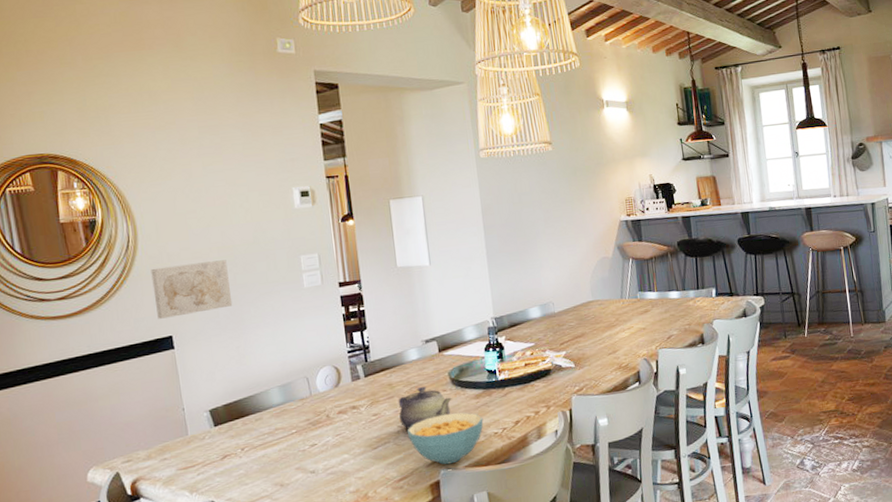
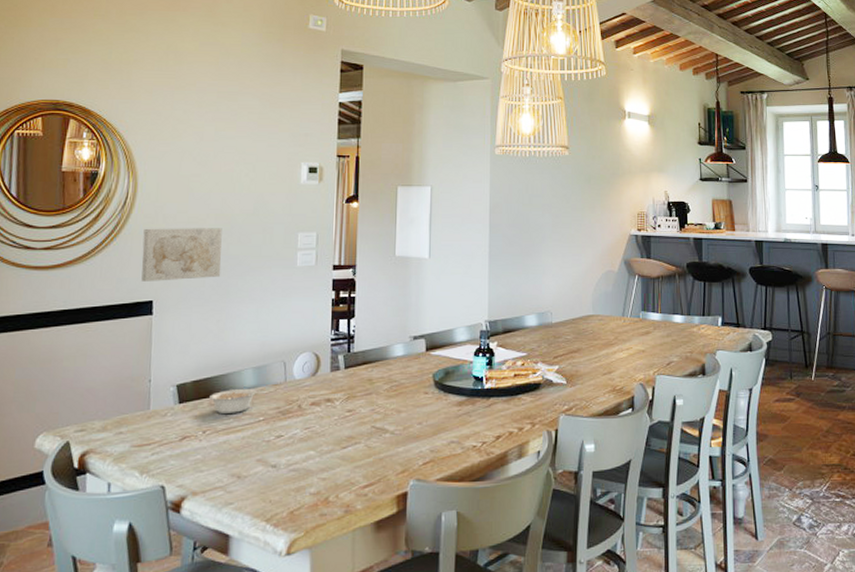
legume: none [242,404,293,431] -> present [209,389,266,414]
teapot: present [398,386,452,429] -> none [374,385,433,431]
cereal bowl: present [406,412,484,465] -> none [380,418,463,475]

